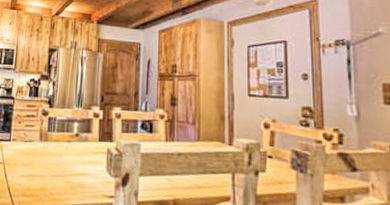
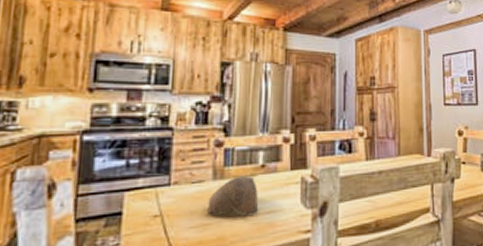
wooden bowl: none [34,140,73,175] -> present [207,175,259,215]

